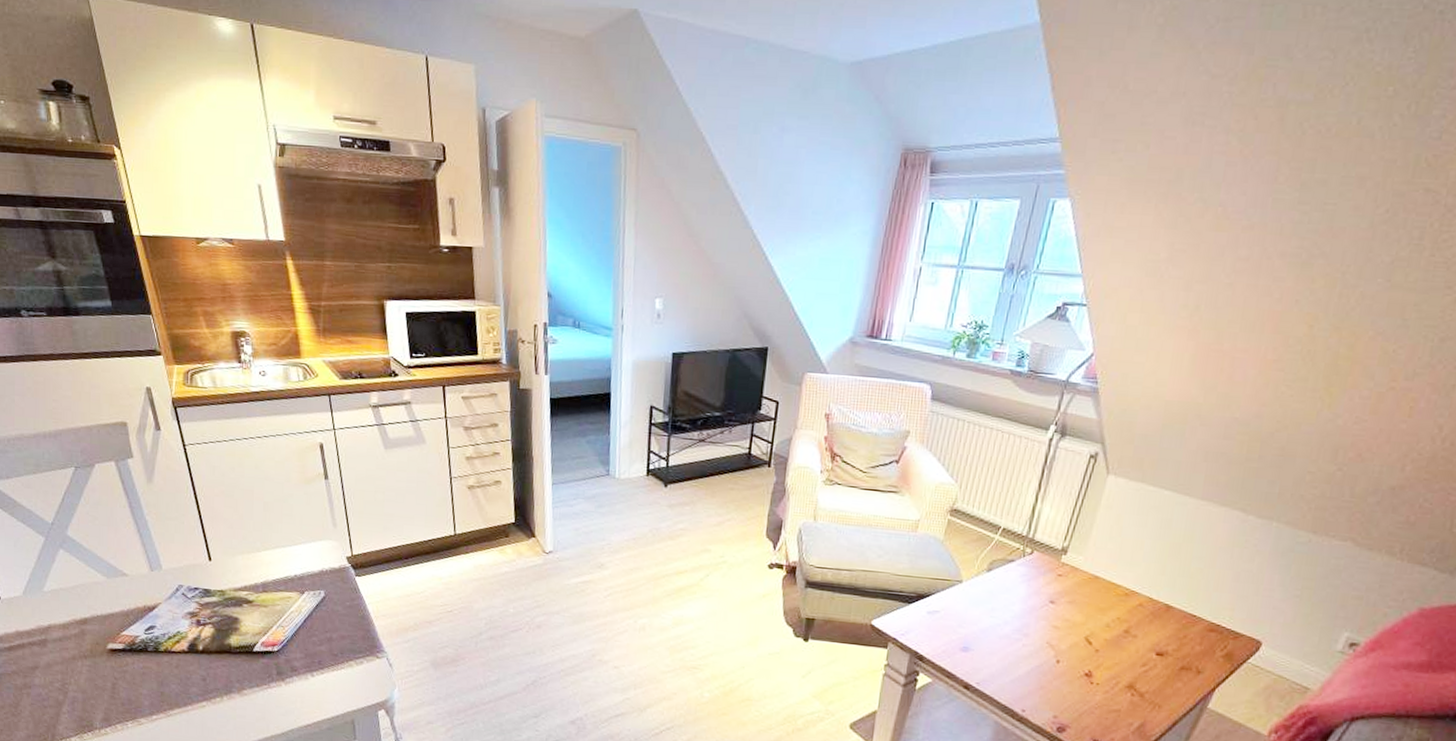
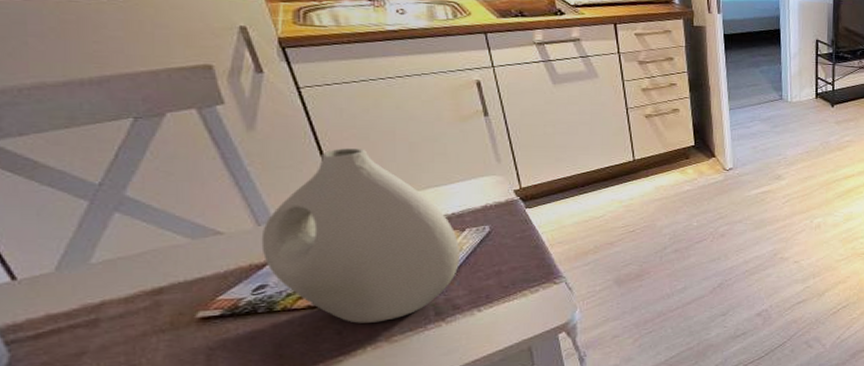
vase: none [153,503,299,674] -> present [261,147,459,323]

